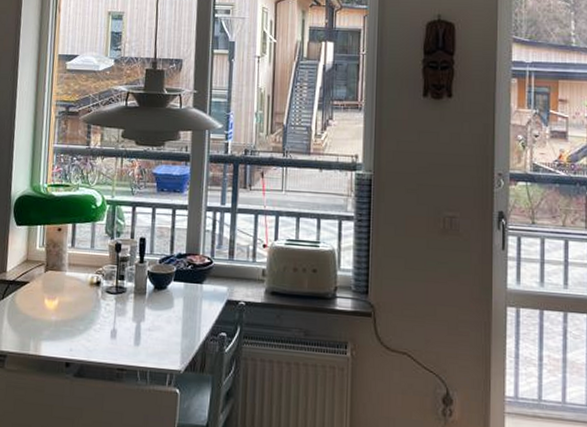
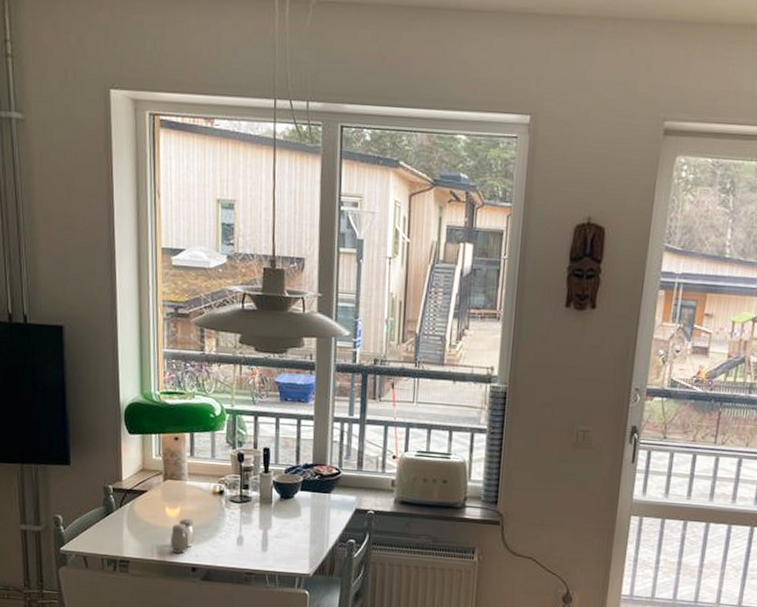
salt and pepper shaker: none [47,310,71,348] -> present [171,518,194,554]

